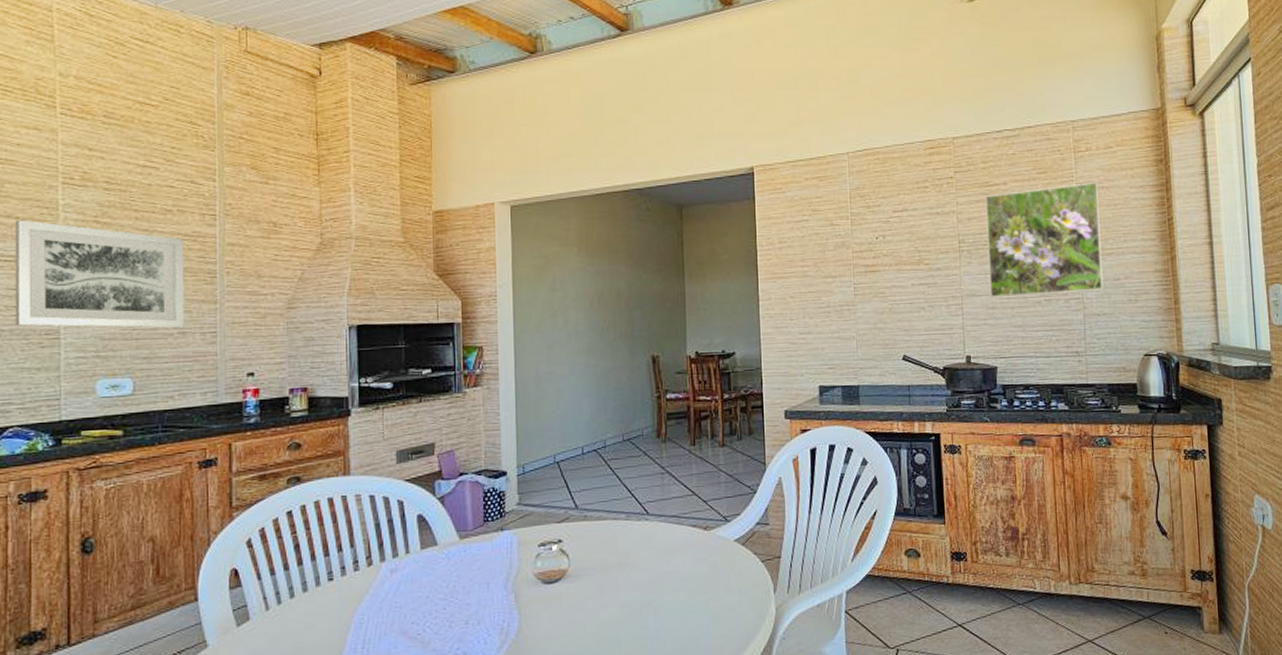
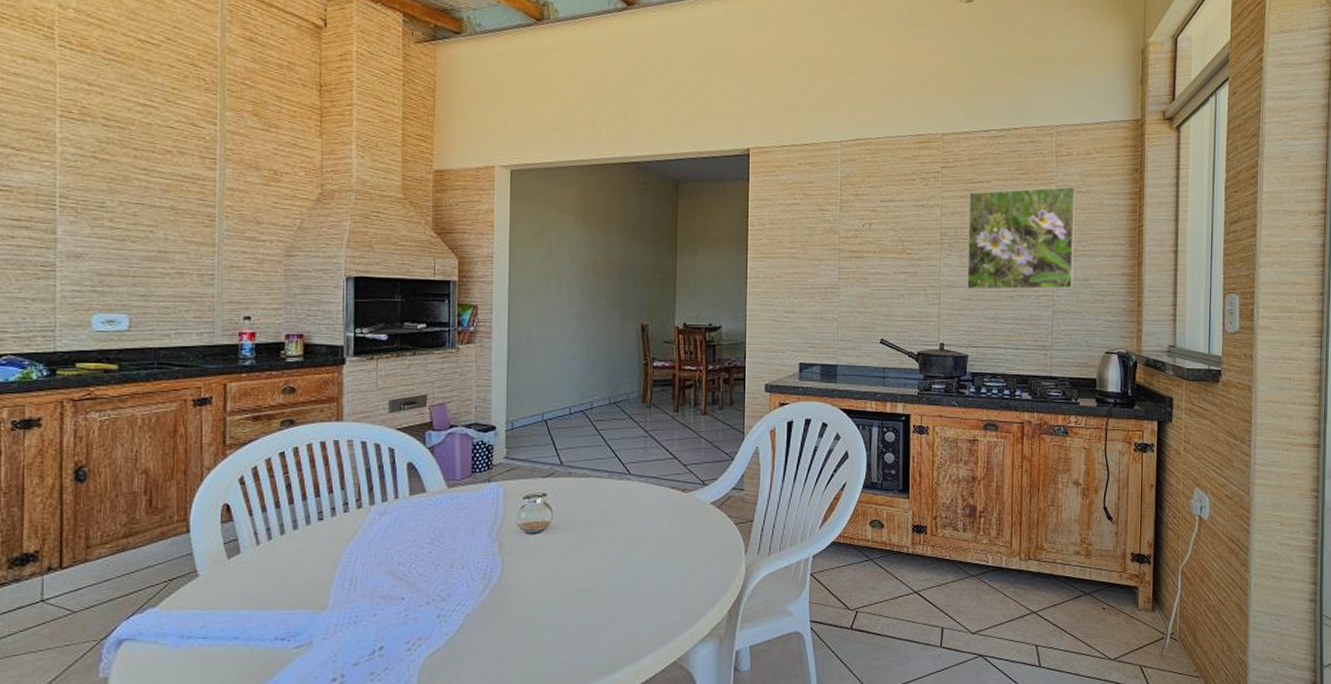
wall art: present [14,219,184,328] -> none [9,149,183,268]

